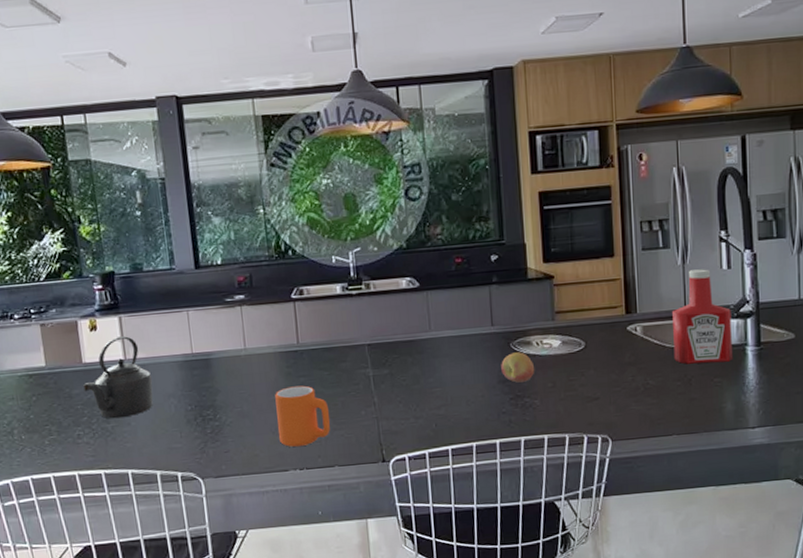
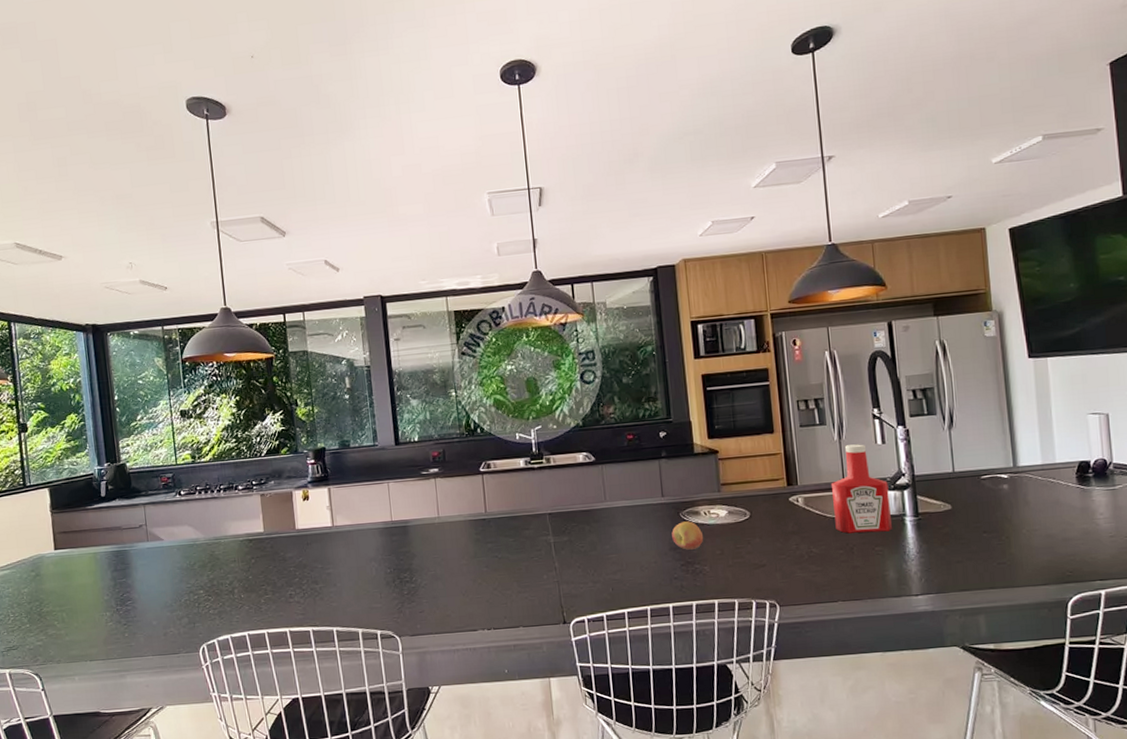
kettle: present [83,336,153,419] -> none [296,505,357,580]
mug: present [275,385,331,447] -> none [465,551,516,608]

